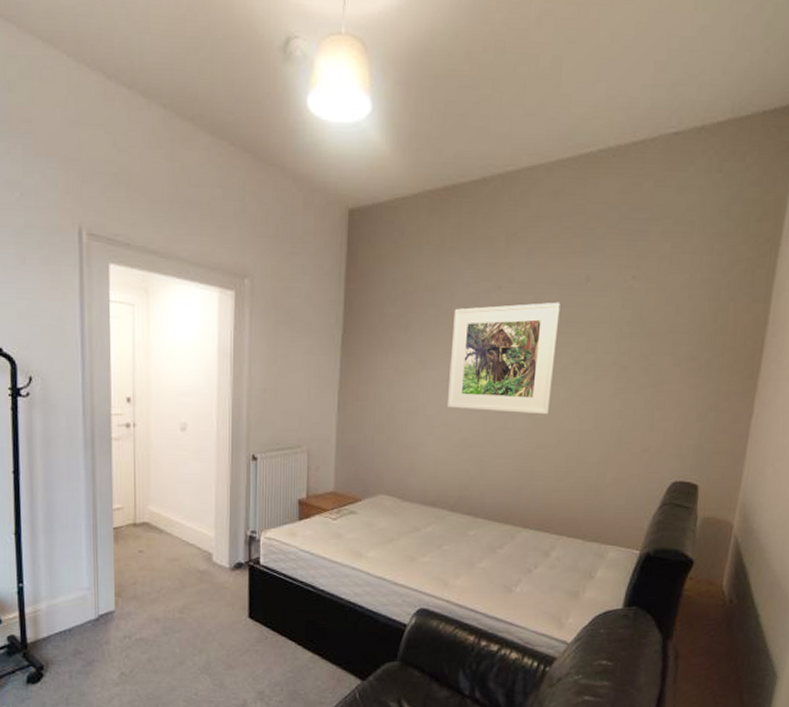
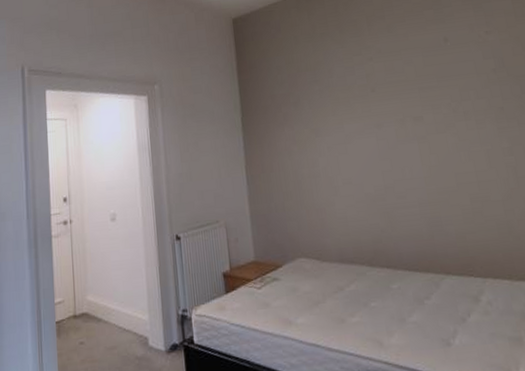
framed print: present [446,302,560,414] -> none [335,62,442,168]

